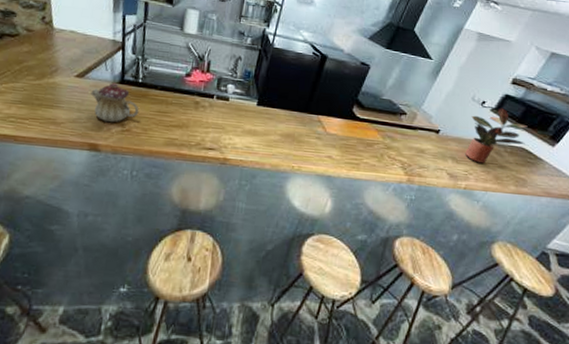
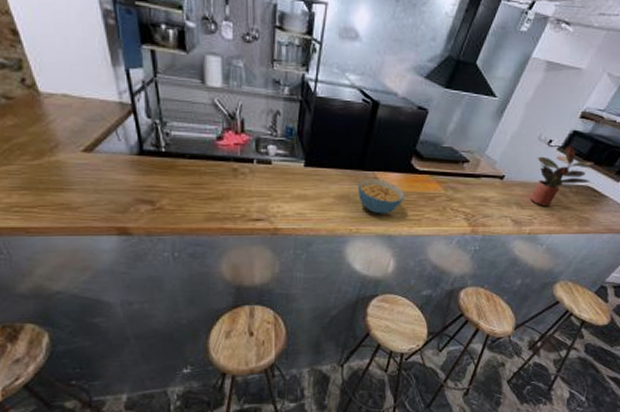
teapot: present [91,82,139,123] -> none [106,154,169,202]
cereal bowl: none [302,121,345,155] -> present [357,179,405,214]

